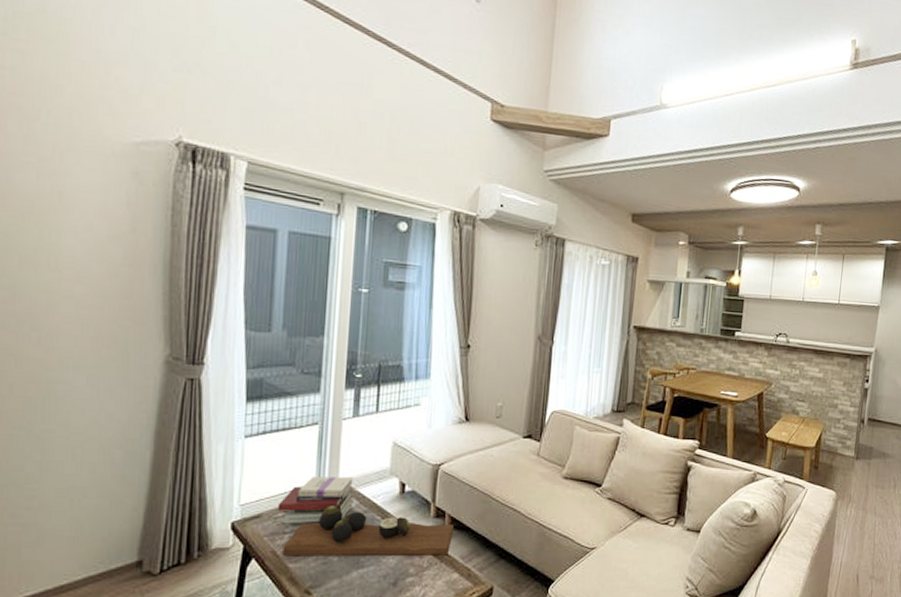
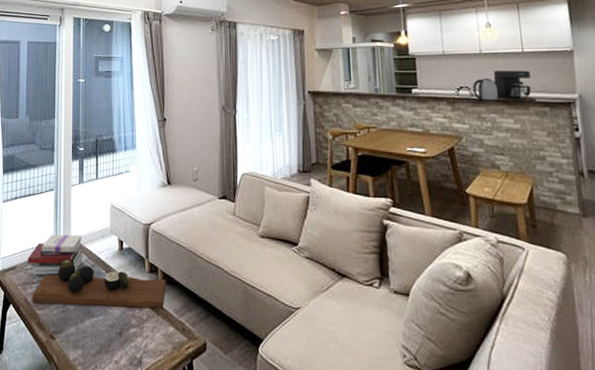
kettle: none [789,326,811,351] -> present [473,77,498,102]
coffee maker: none [808,320,842,353] -> present [493,70,537,102]

